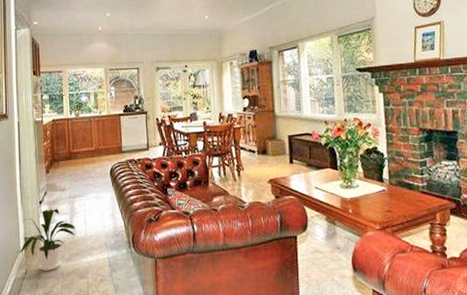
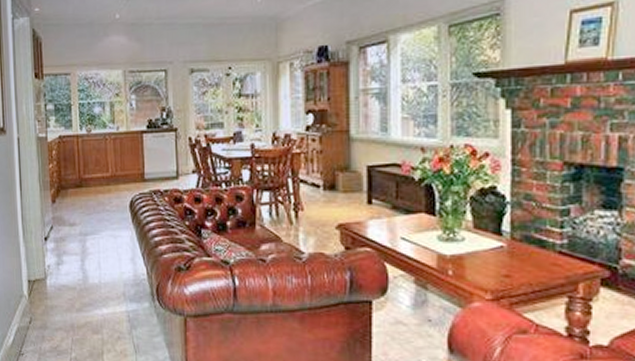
house plant: present [20,209,76,271] -> none [23,247,88,322]

